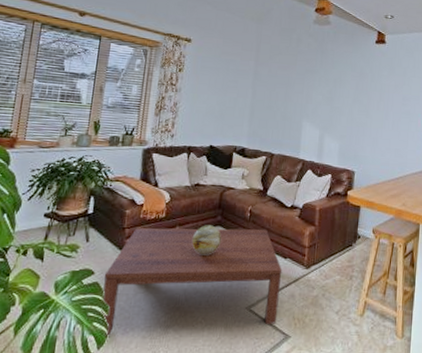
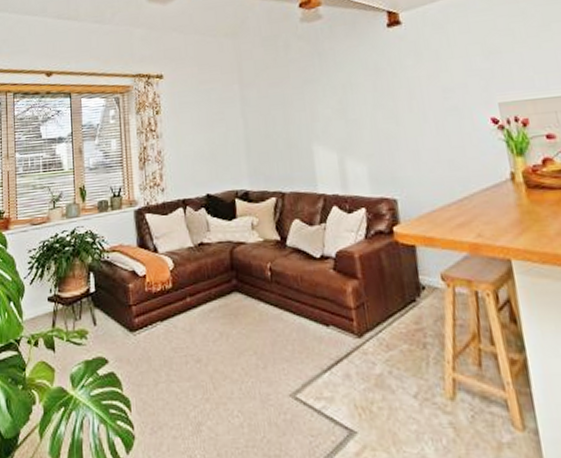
coffee table: present [101,228,282,336] -> none [119,290,334,437]
decorative sphere: present [191,225,221,255] -> none [207,292,242,331]

